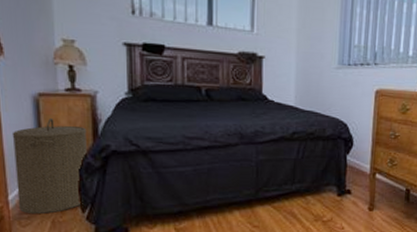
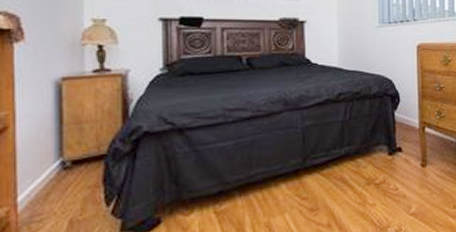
laundry hamper: present [12,118,87,215] -> none [27,103,116,216]

